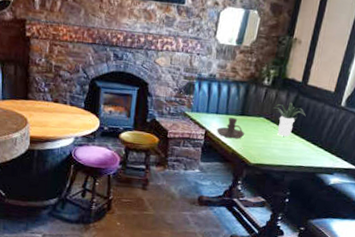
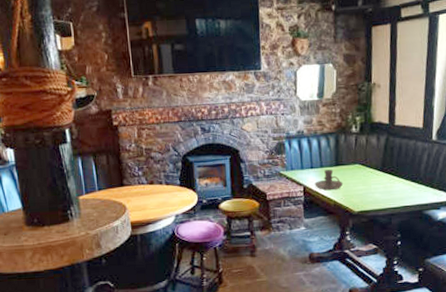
potted plant: present [273,102,306,137] -> none [366,145,400,180]

